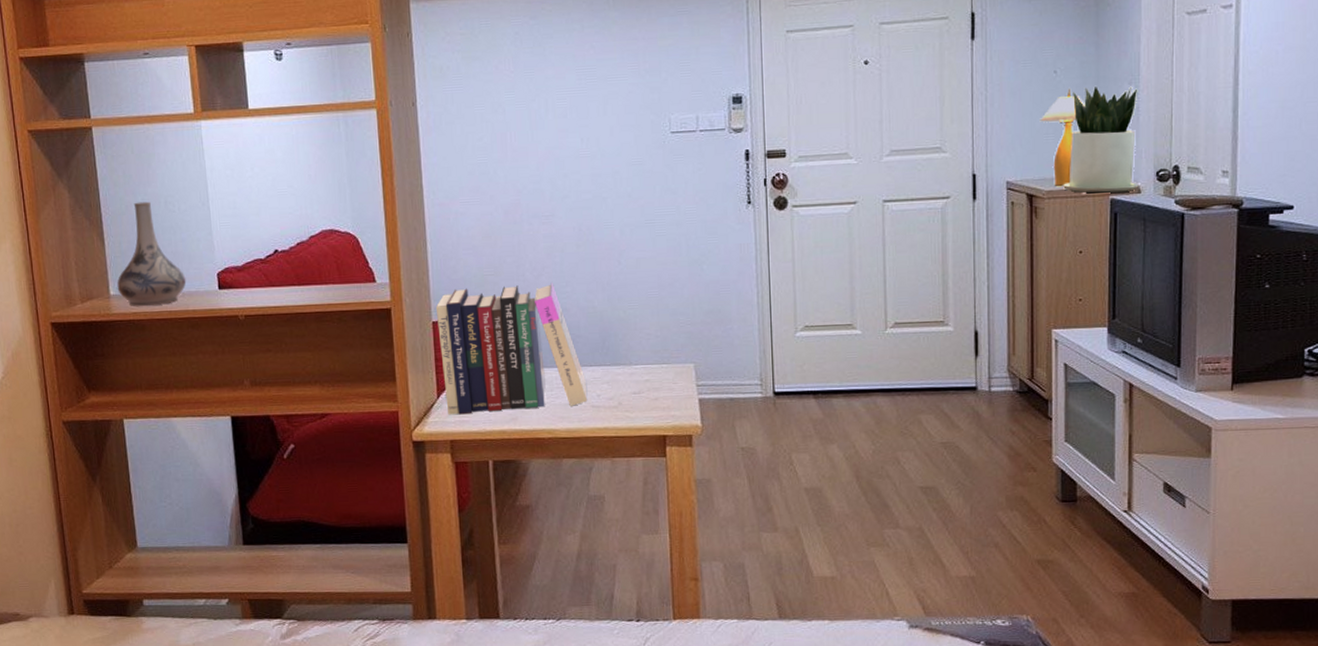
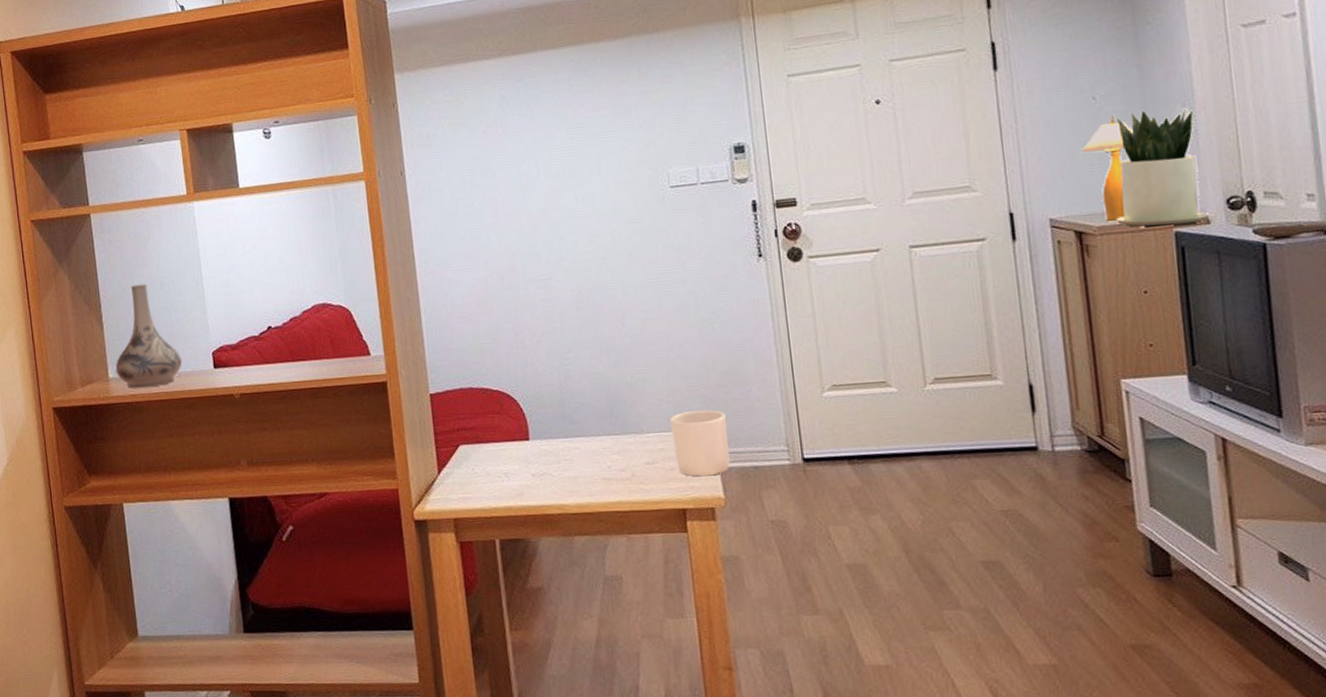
books: present [435,282,588,415] -> none [432,348,598,492]
mug: none [657,344,709,407] -> present [670,409,730,477]

